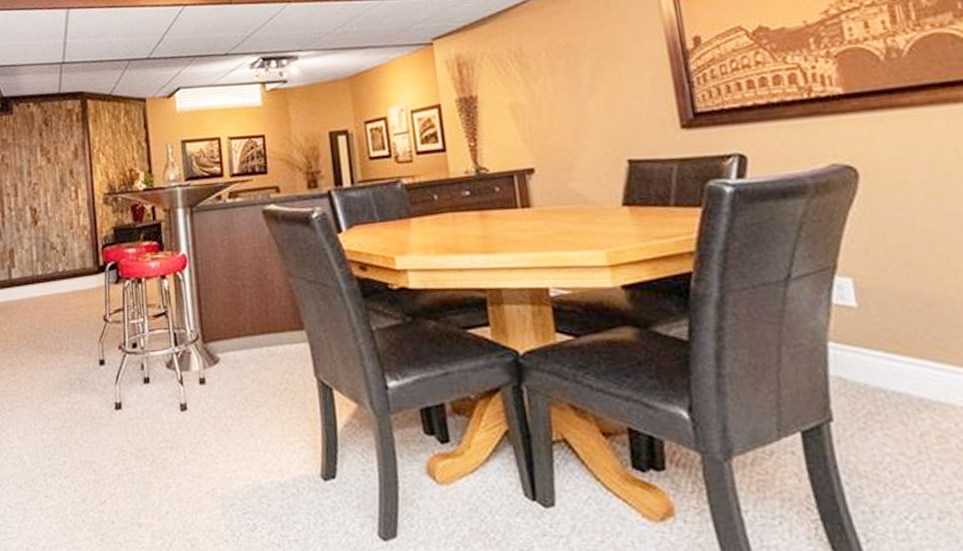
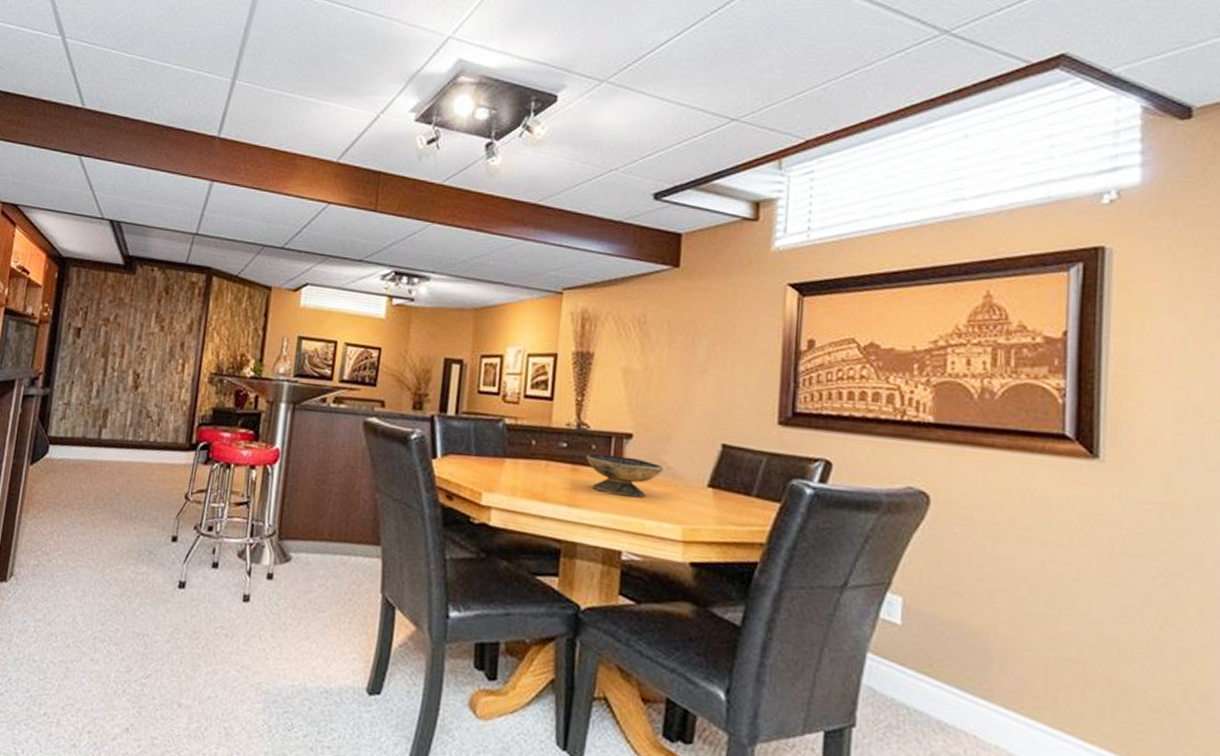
decorative bowl: none [491,191,574,233] -> present [585,453,664,498]

